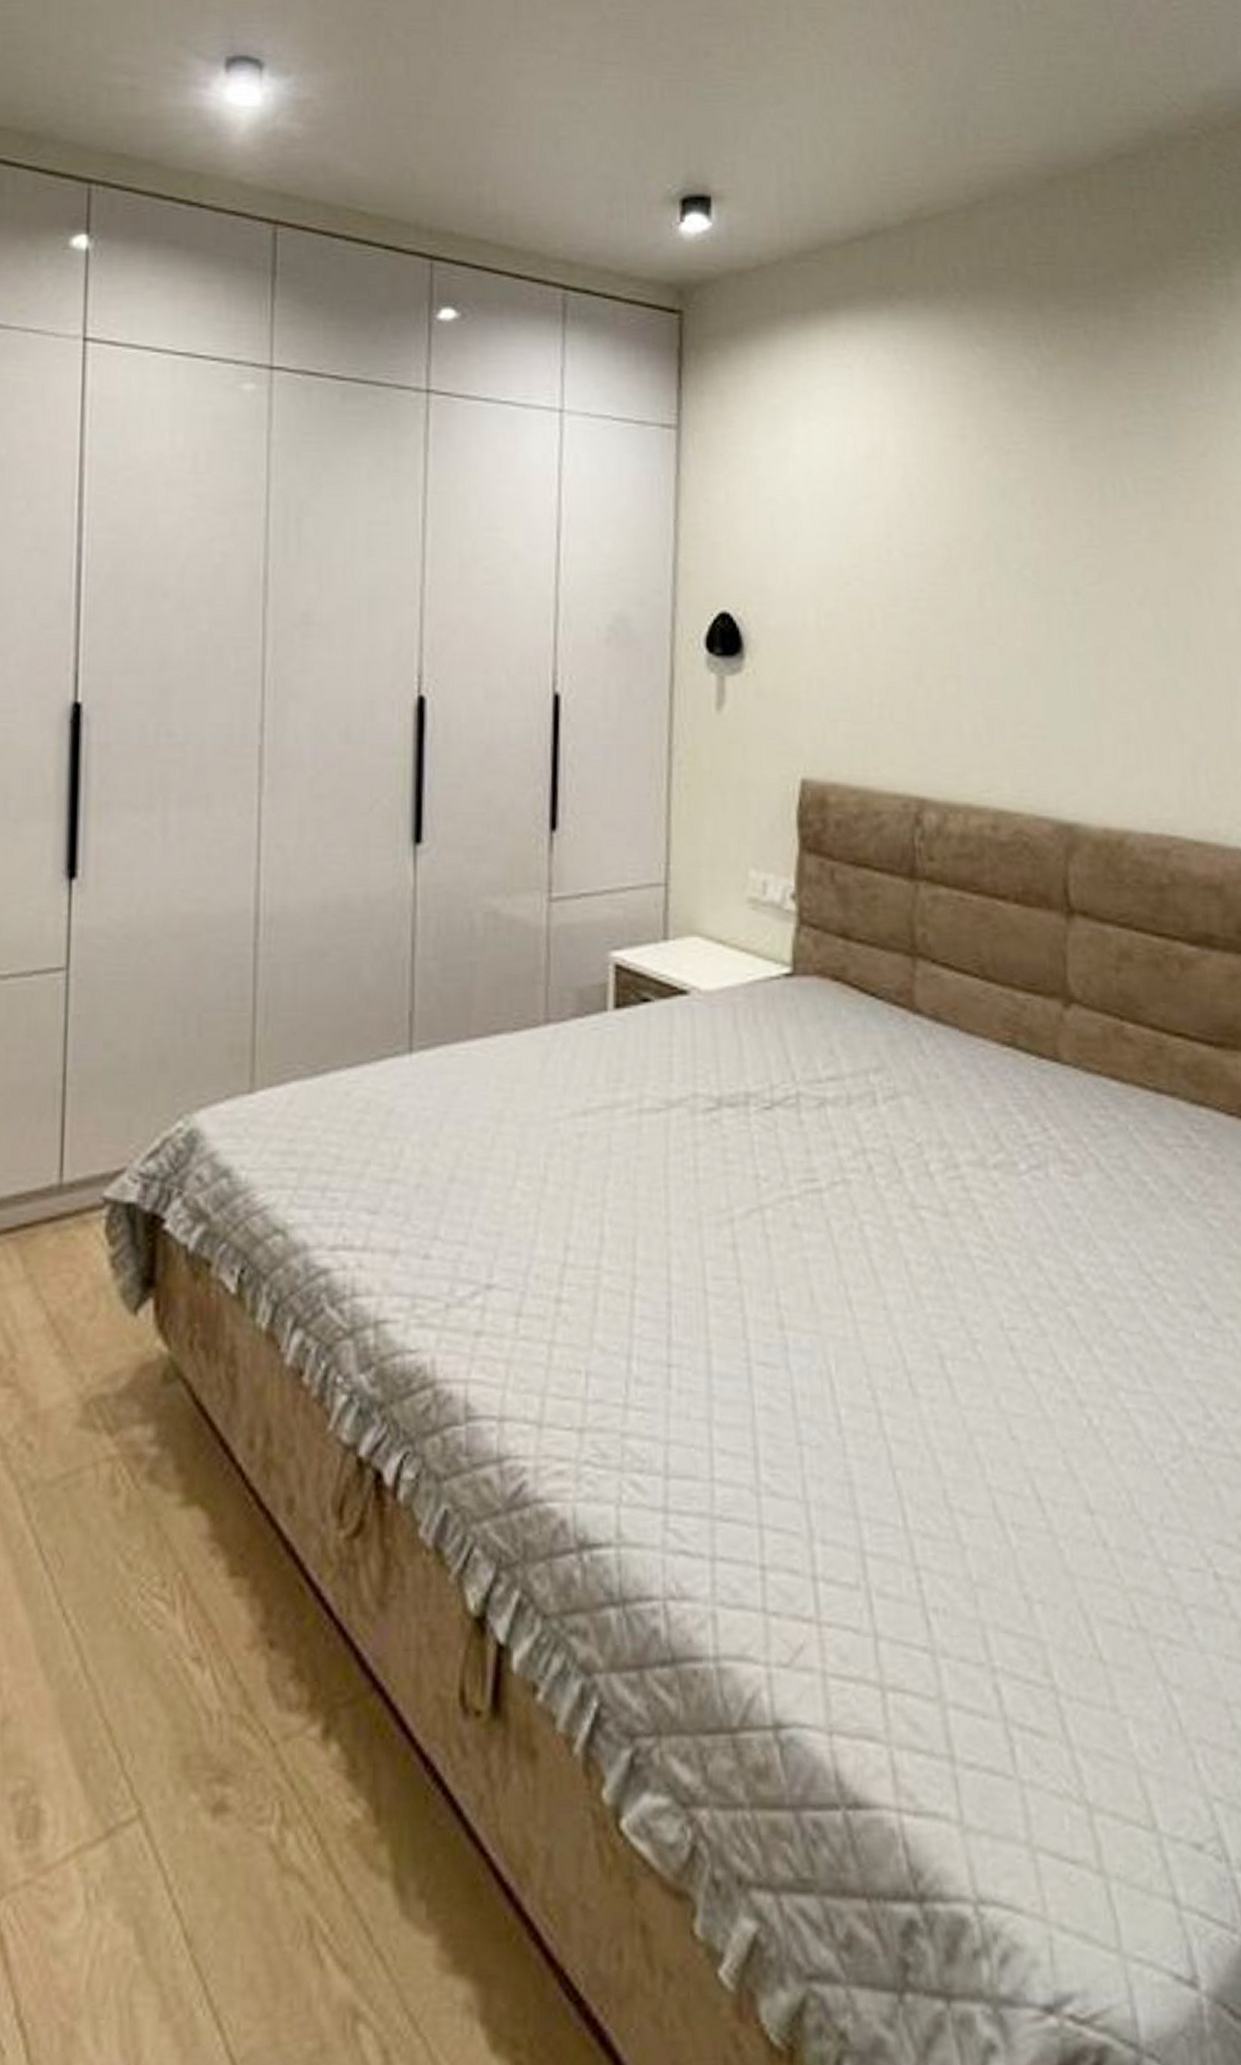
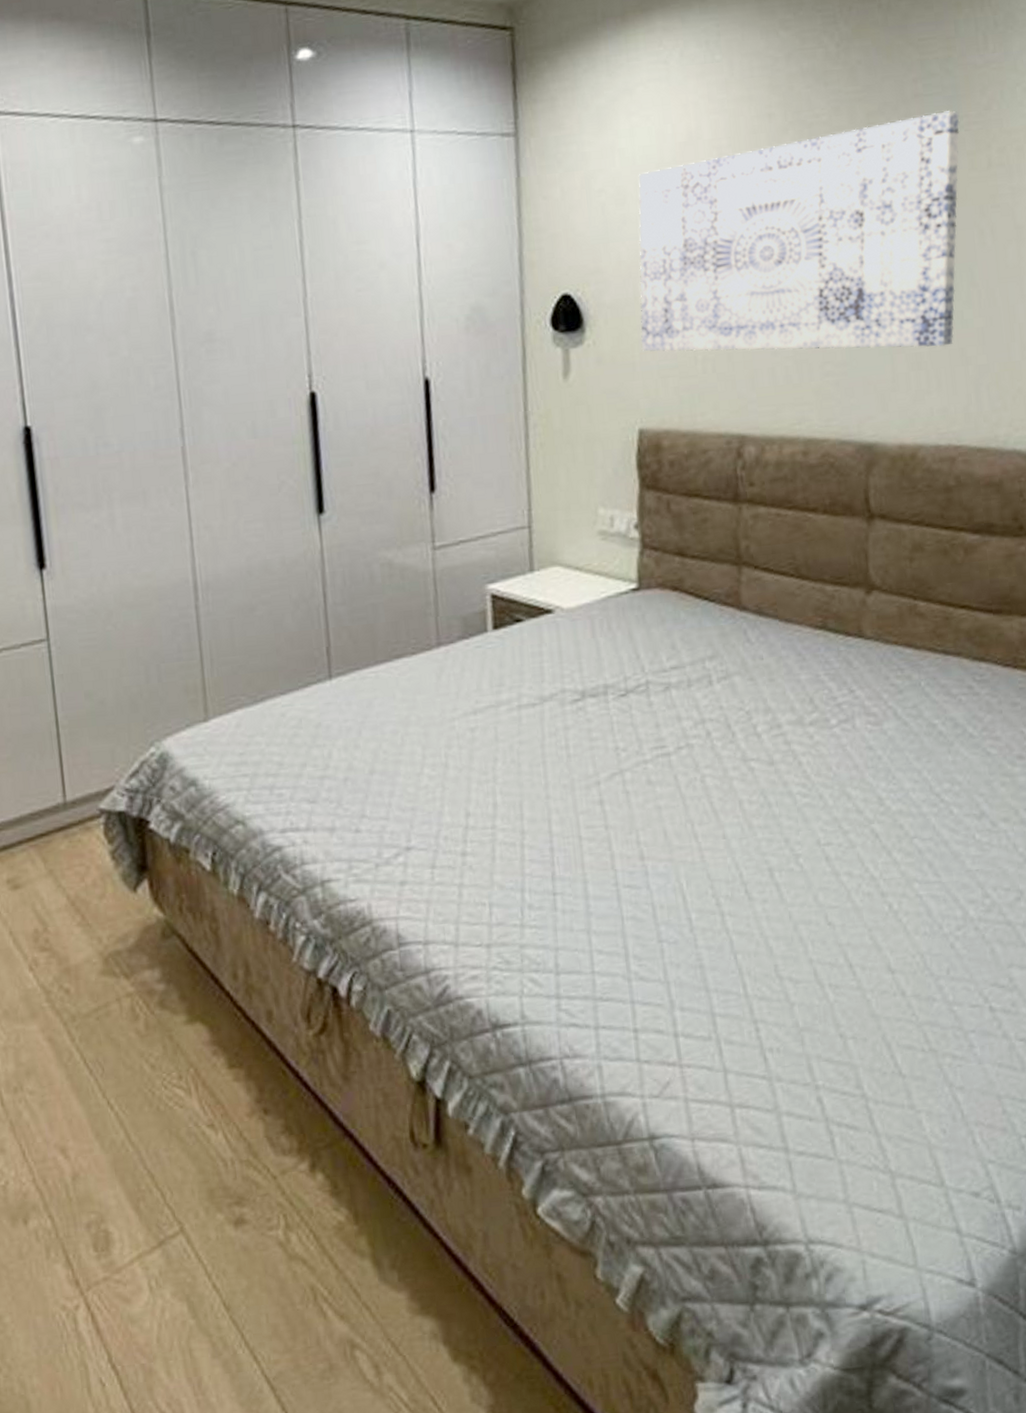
wall art: none [808,453,1174,717] -> present [638,111,960,352]

